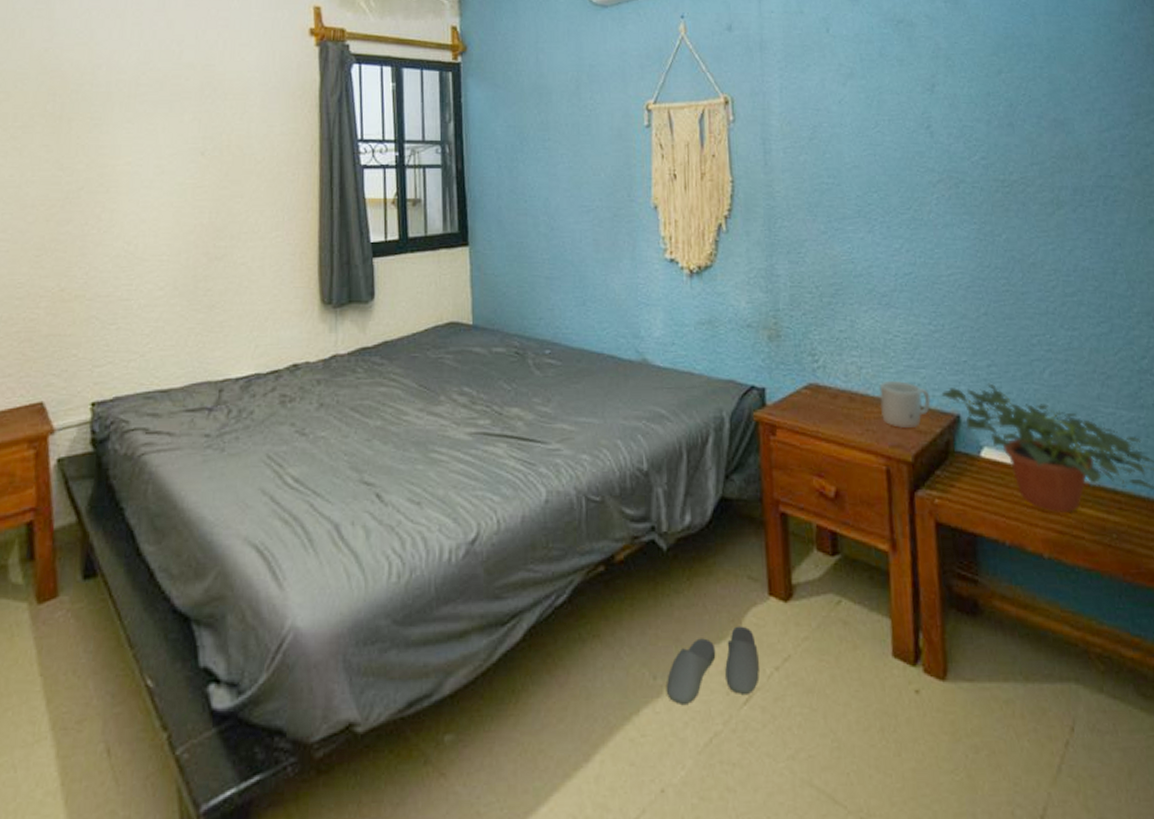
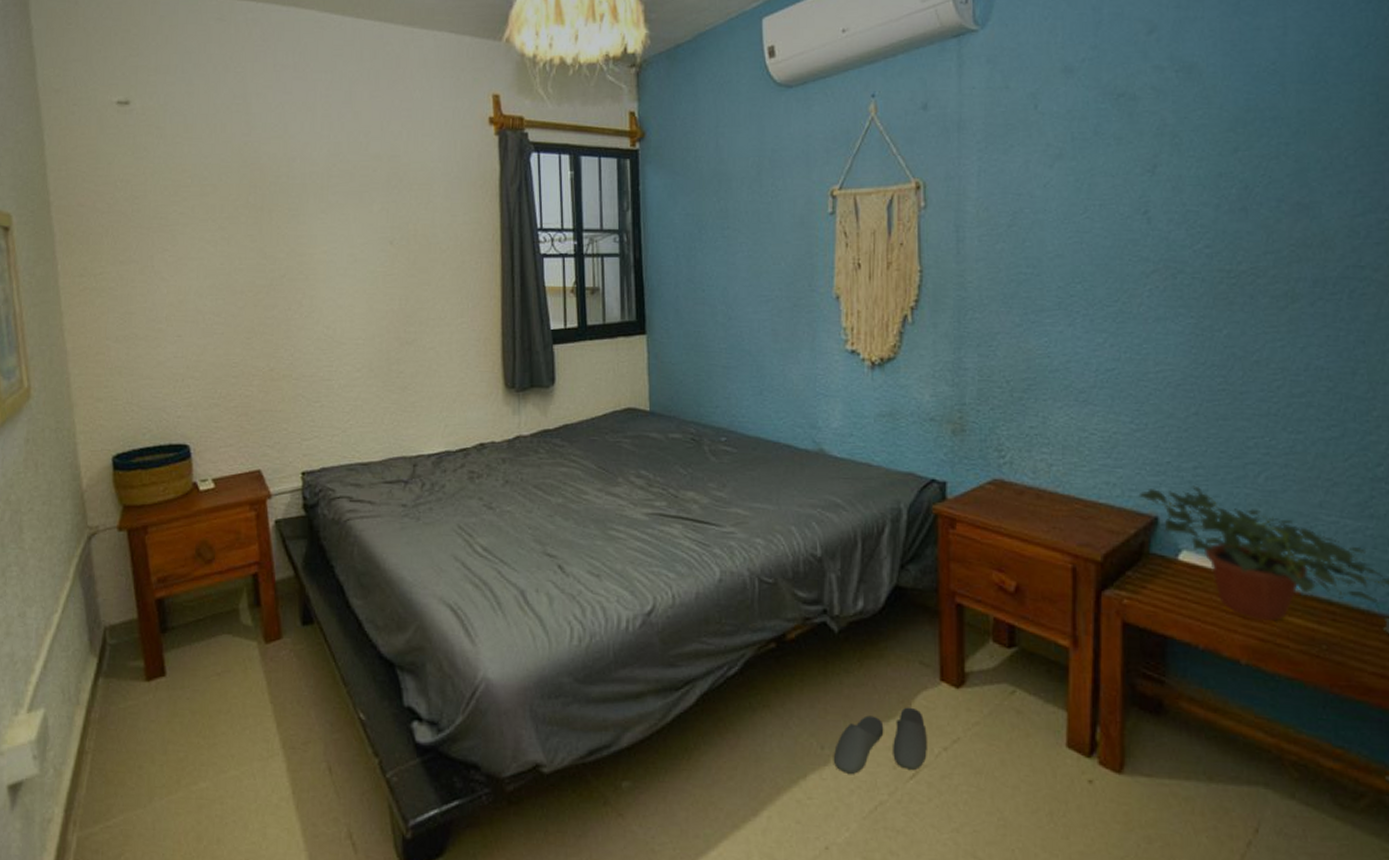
mug: present [879,380,931,429] -> none [1069,478,1127,529]

